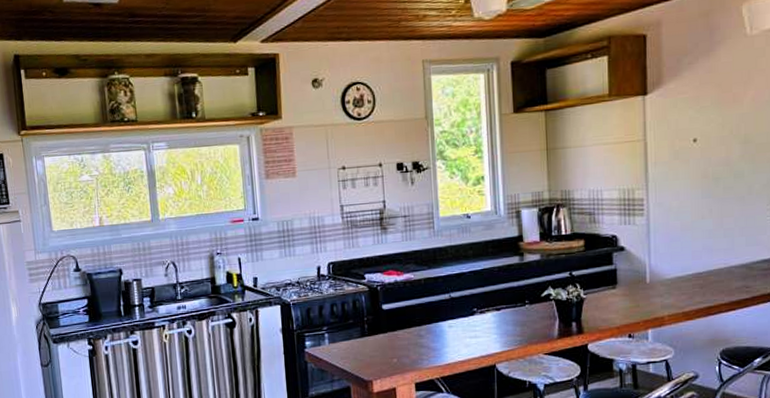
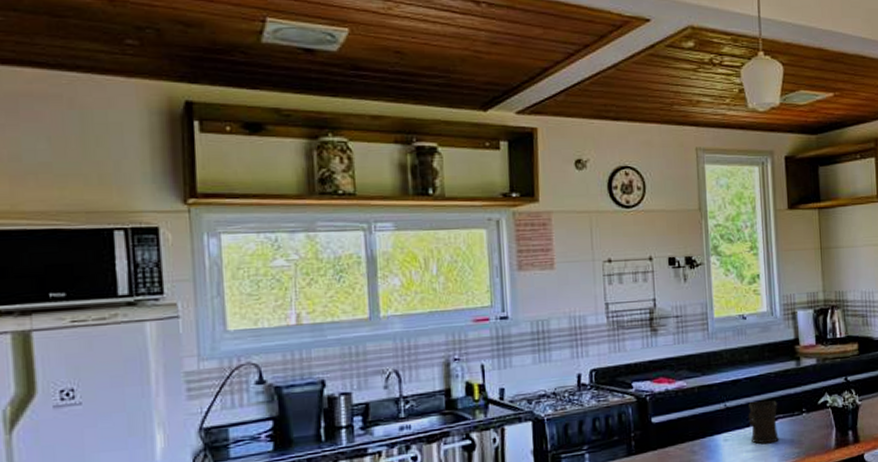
mug: none [471,292,501,332] -> present [748,400,779,444]

